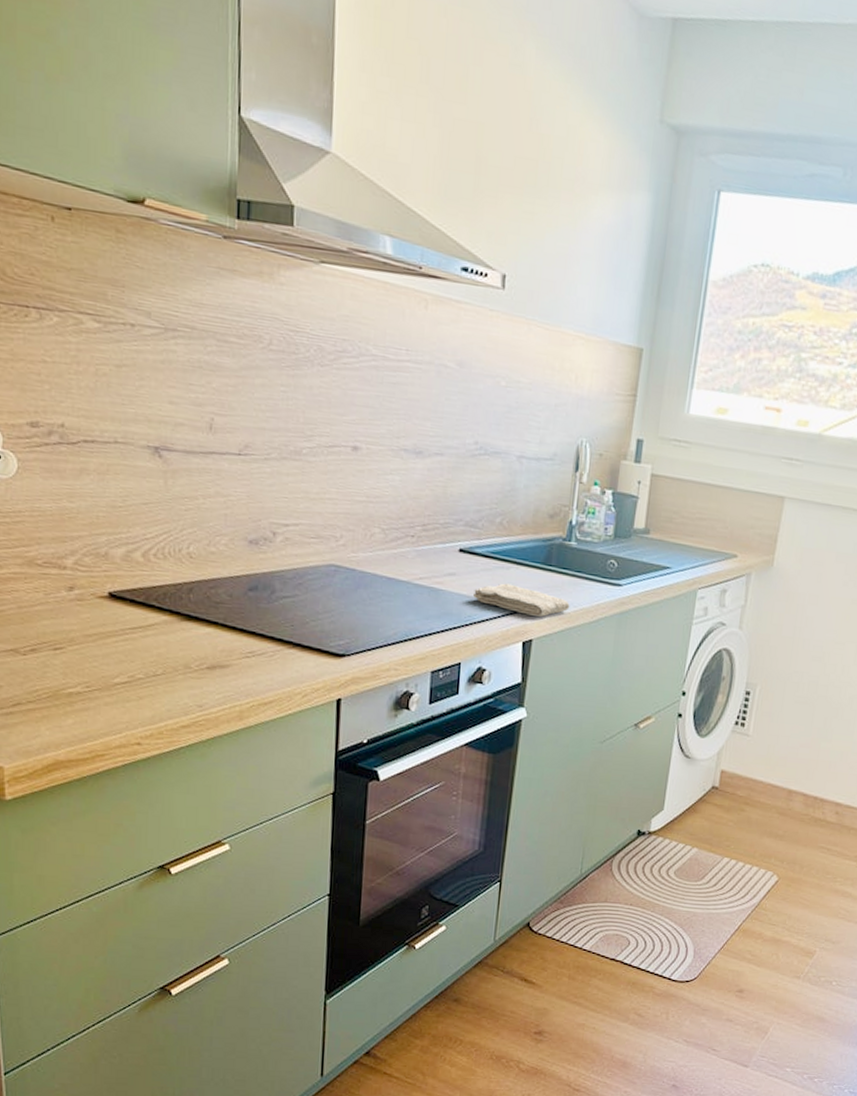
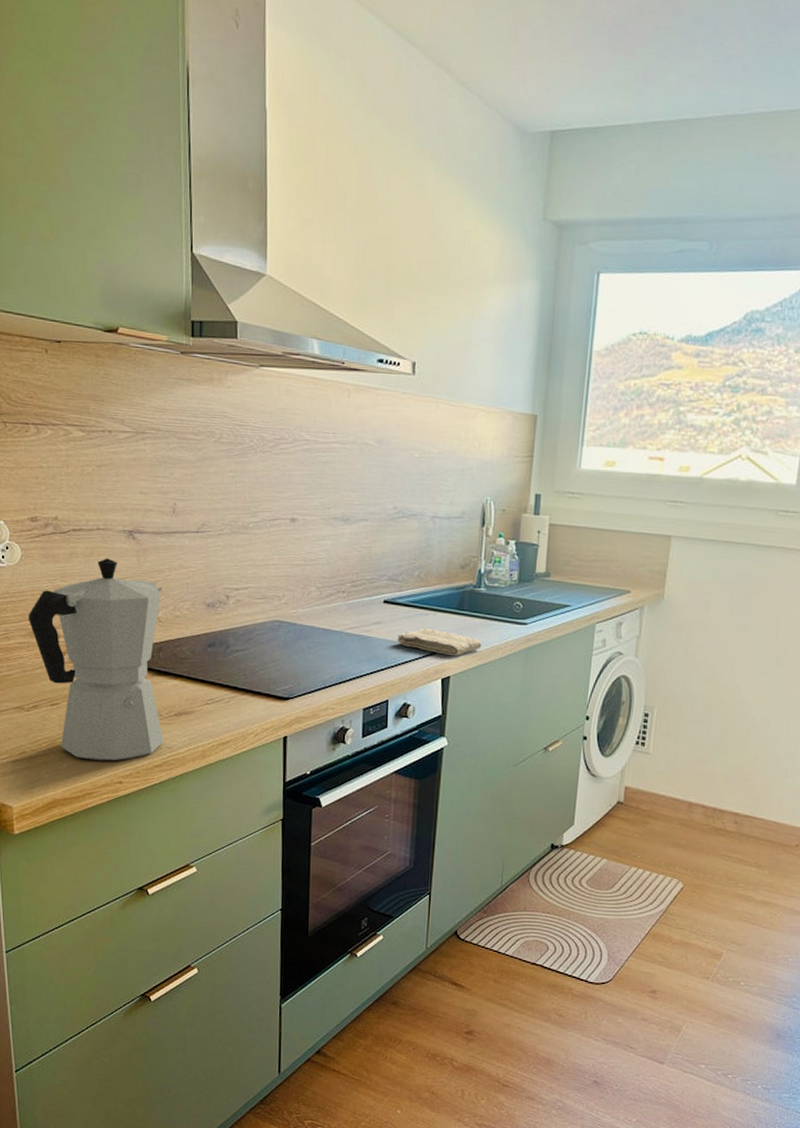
moka pot: none [25,477,195,719] -> present [28,558,164,761]

